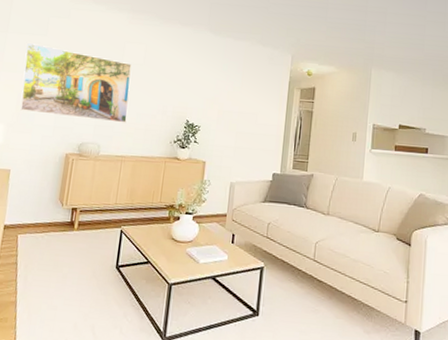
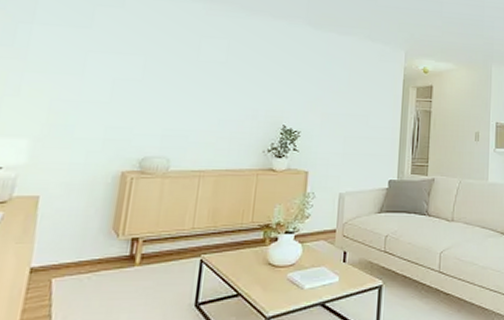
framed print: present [20,43,132,123] -> none [54,37,210,132]

